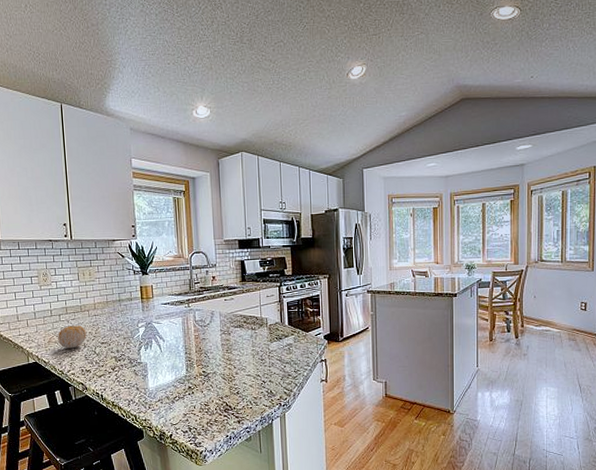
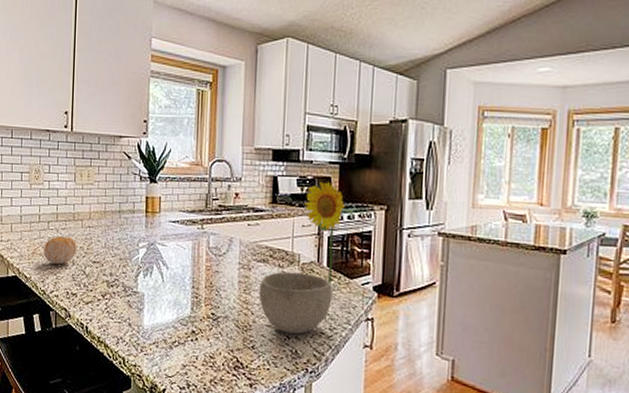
bowl: none [238,332,294,379] -> present [258,271,333,334]
flower: none [267,261,305,338] -> present [304,182,354,284]

